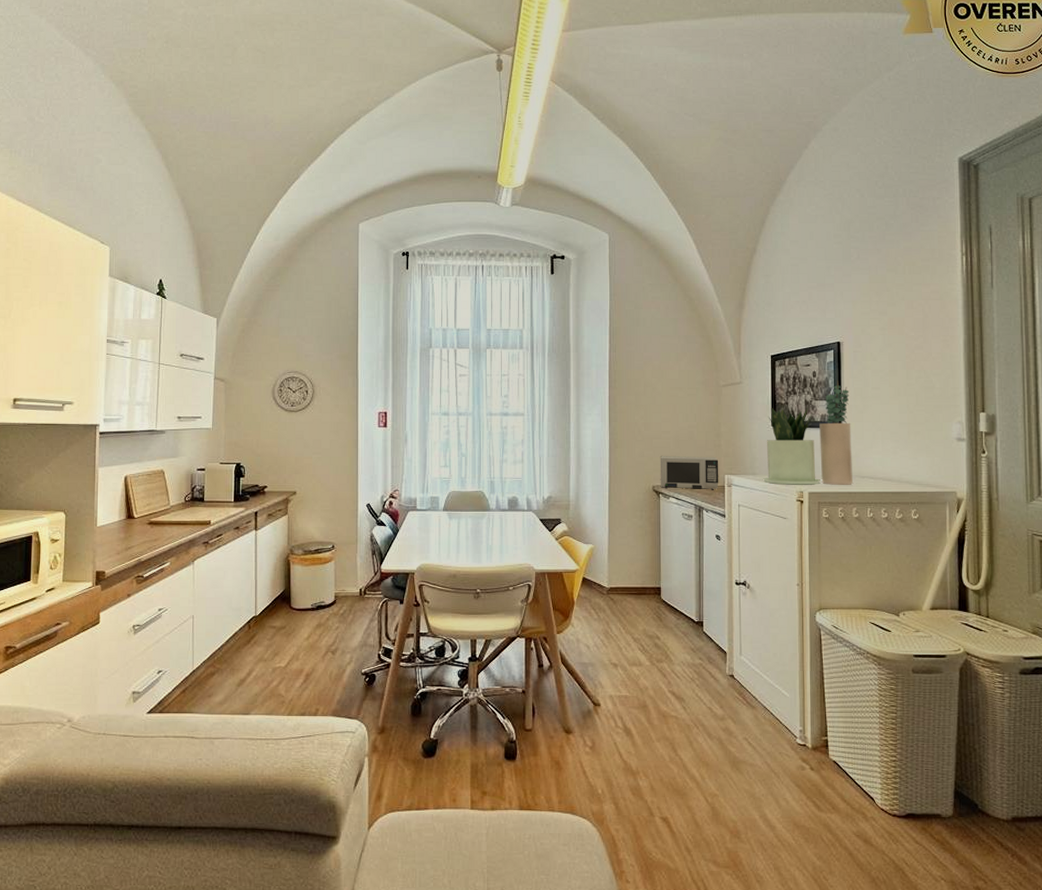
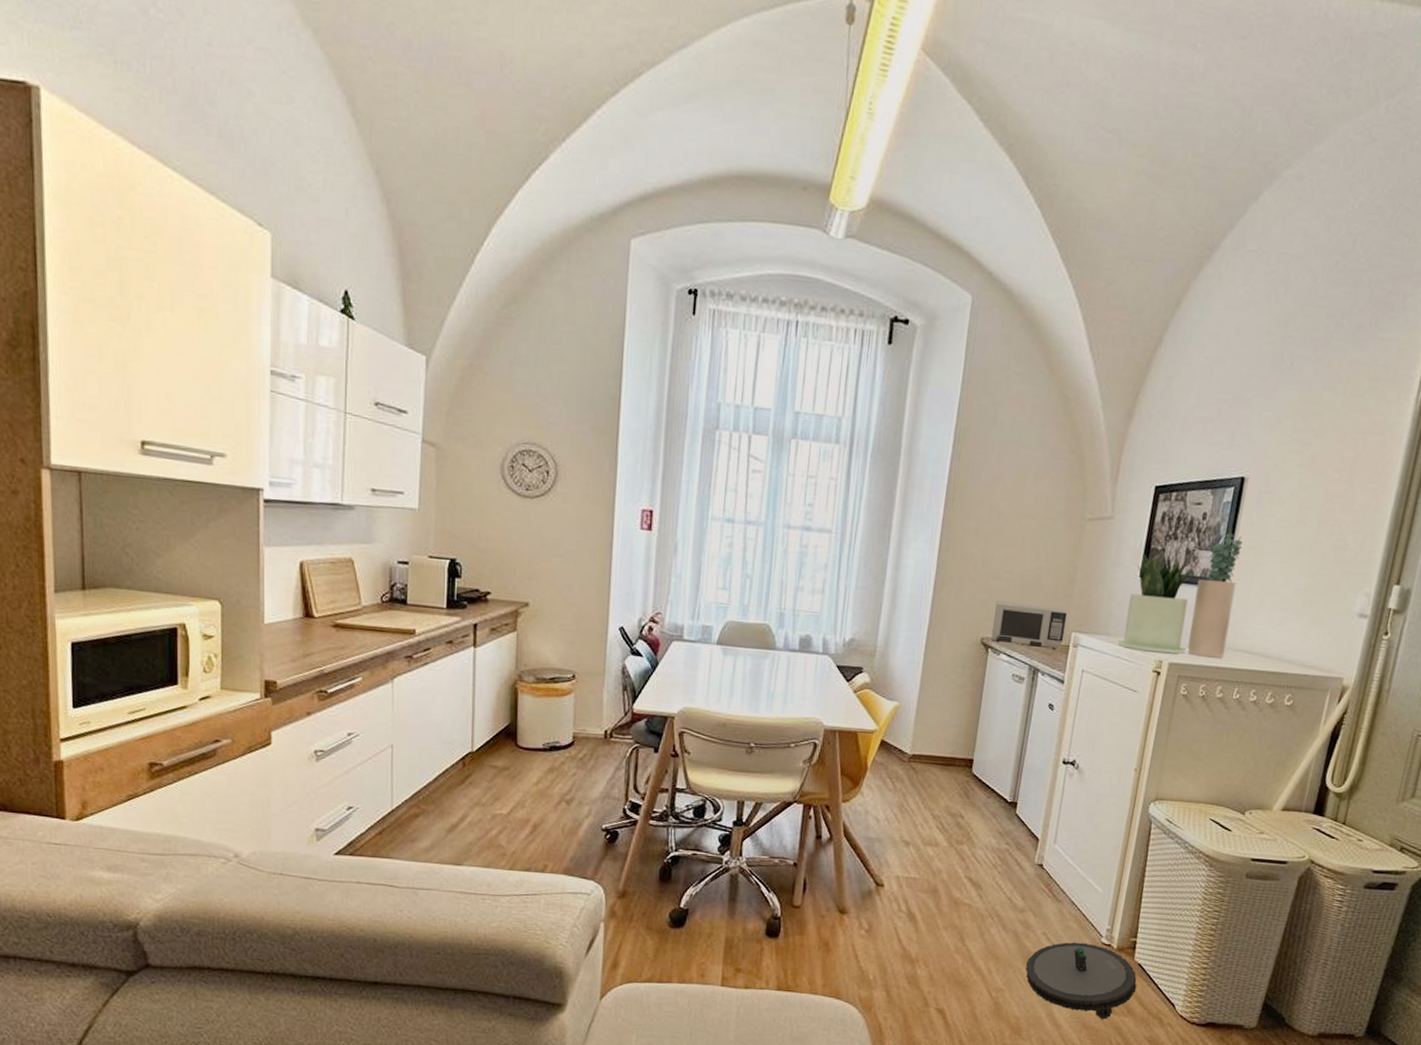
robot vacuum: none [734,744,837,817] -> present [1026,942,1137,1020]

